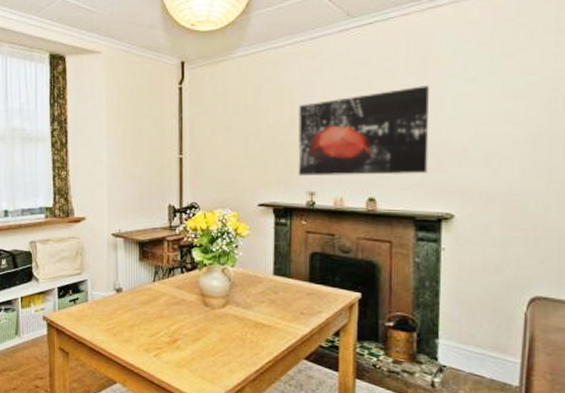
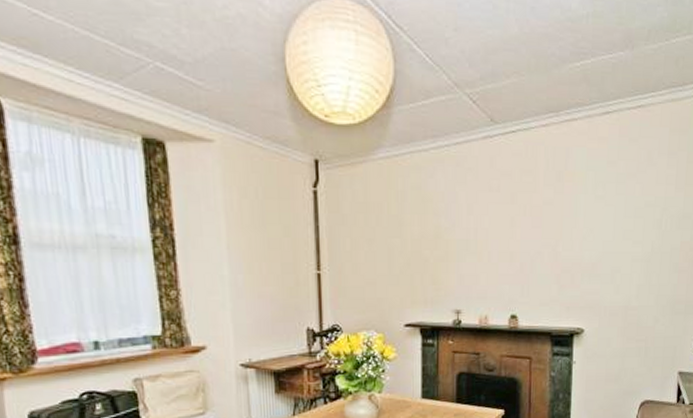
wall art: present [298,85,429,177] -> none [444,201,565,294]

